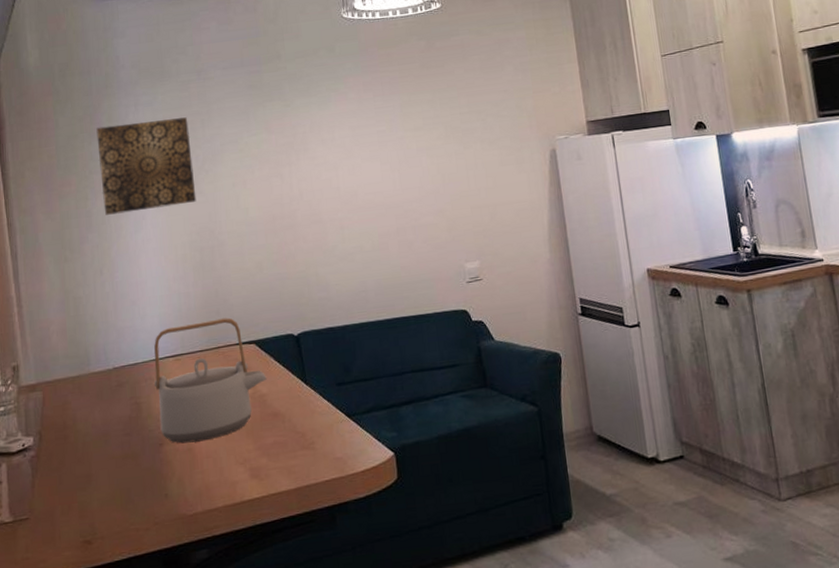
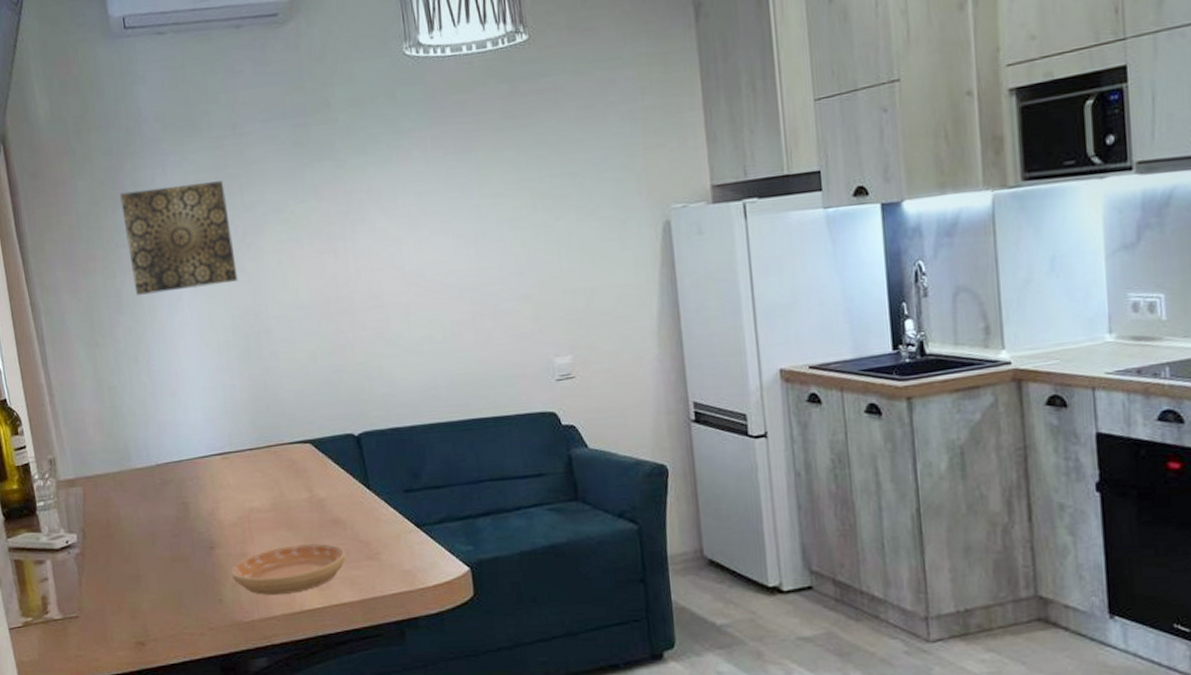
teapot: present [154,317,267,444] -> none [198,413,325,548]
saucer: none [177,435,284,488] -> present [231,543,346,596]

